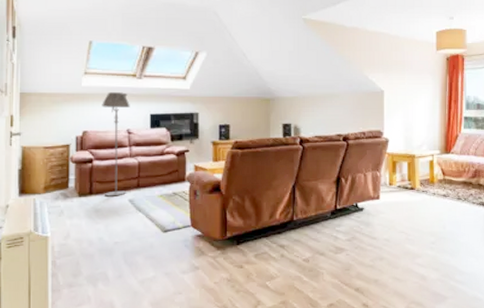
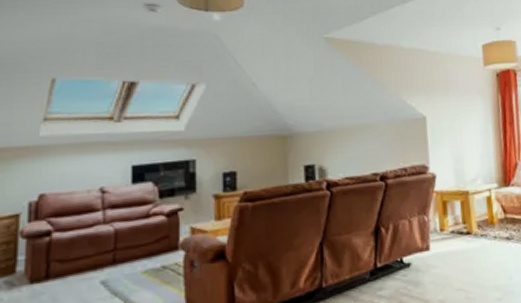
floor lamp: present [102,92,130,197] -> none [66,140,105,280]

